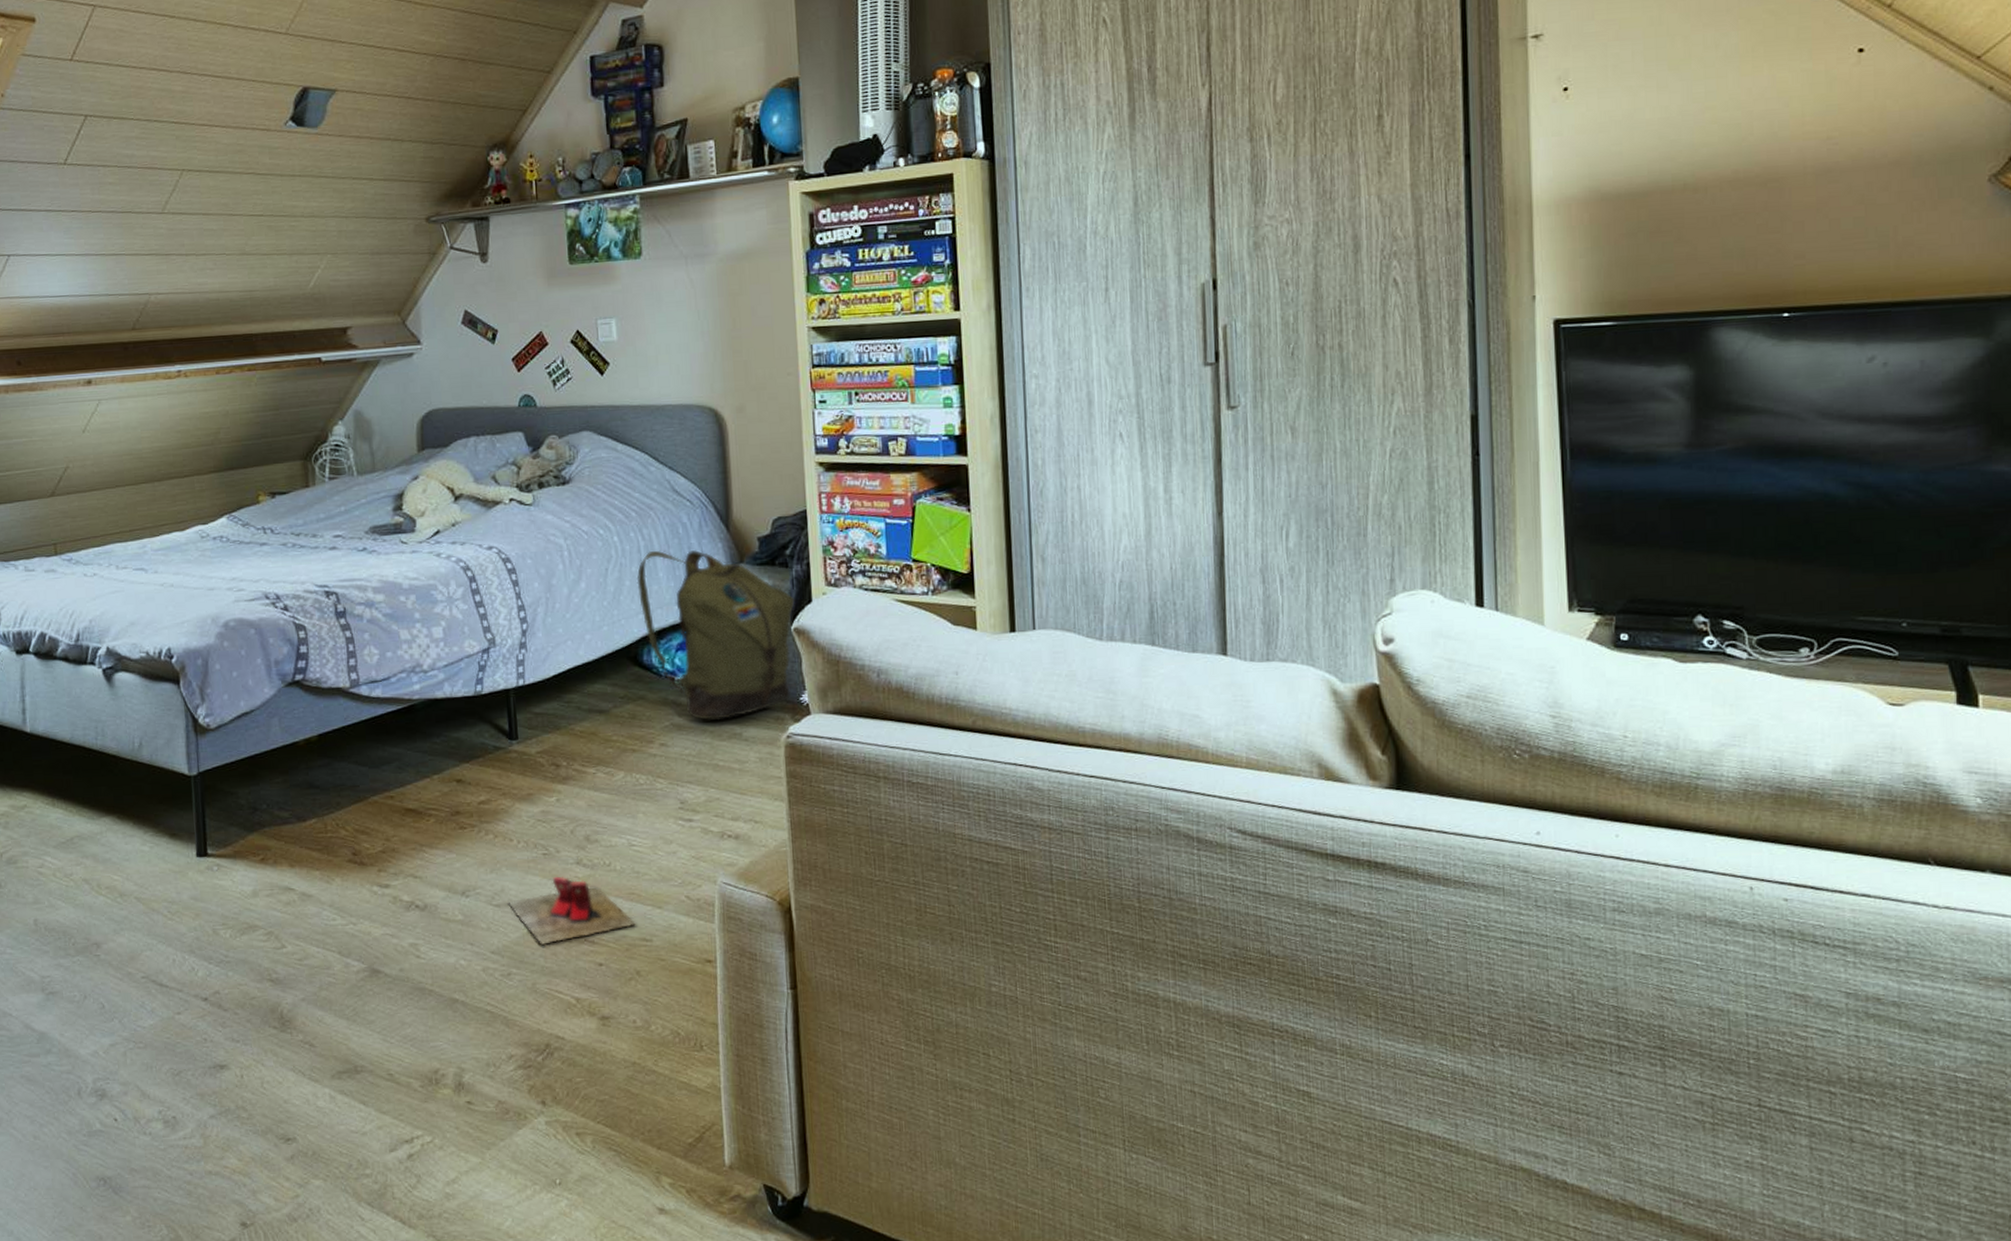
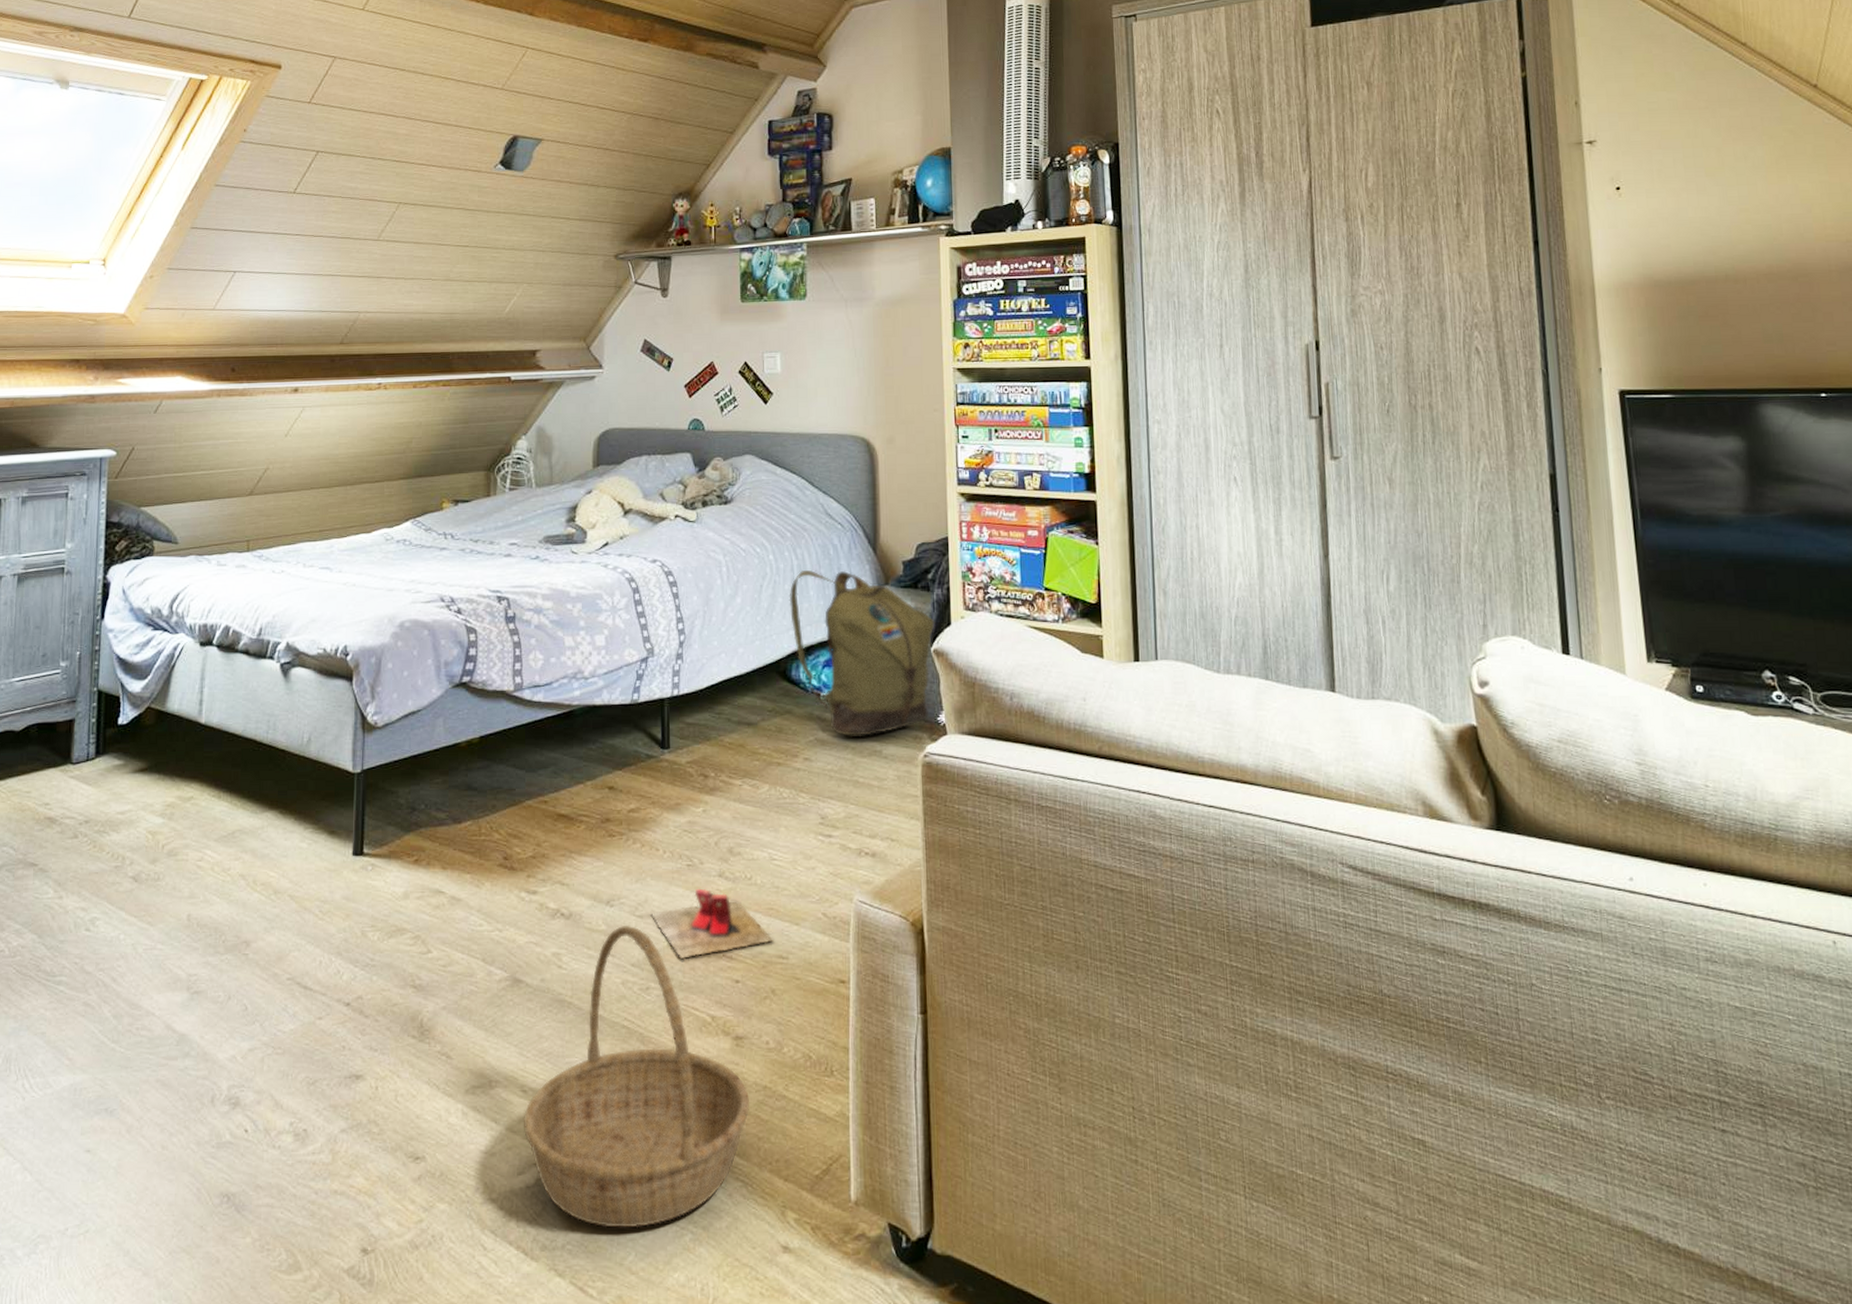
basket: none [391,914,619,1197] -> present [523,925,749,1228]

